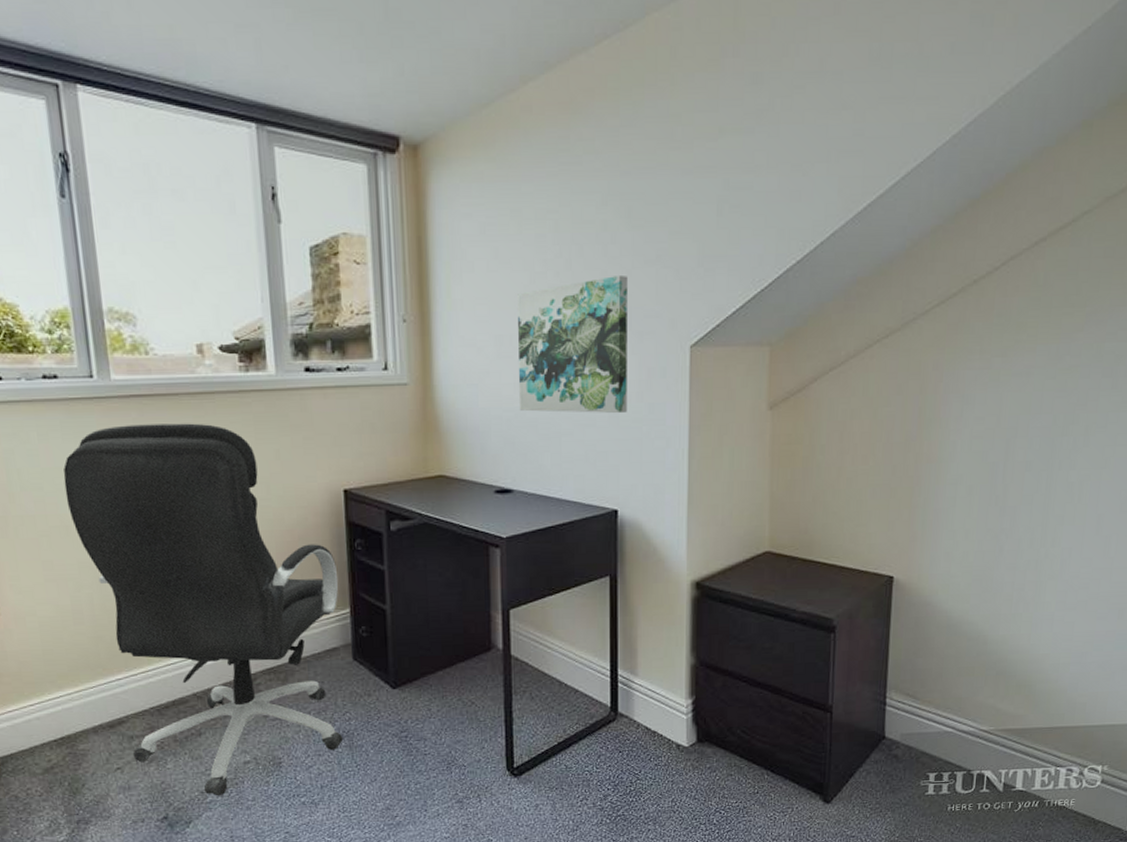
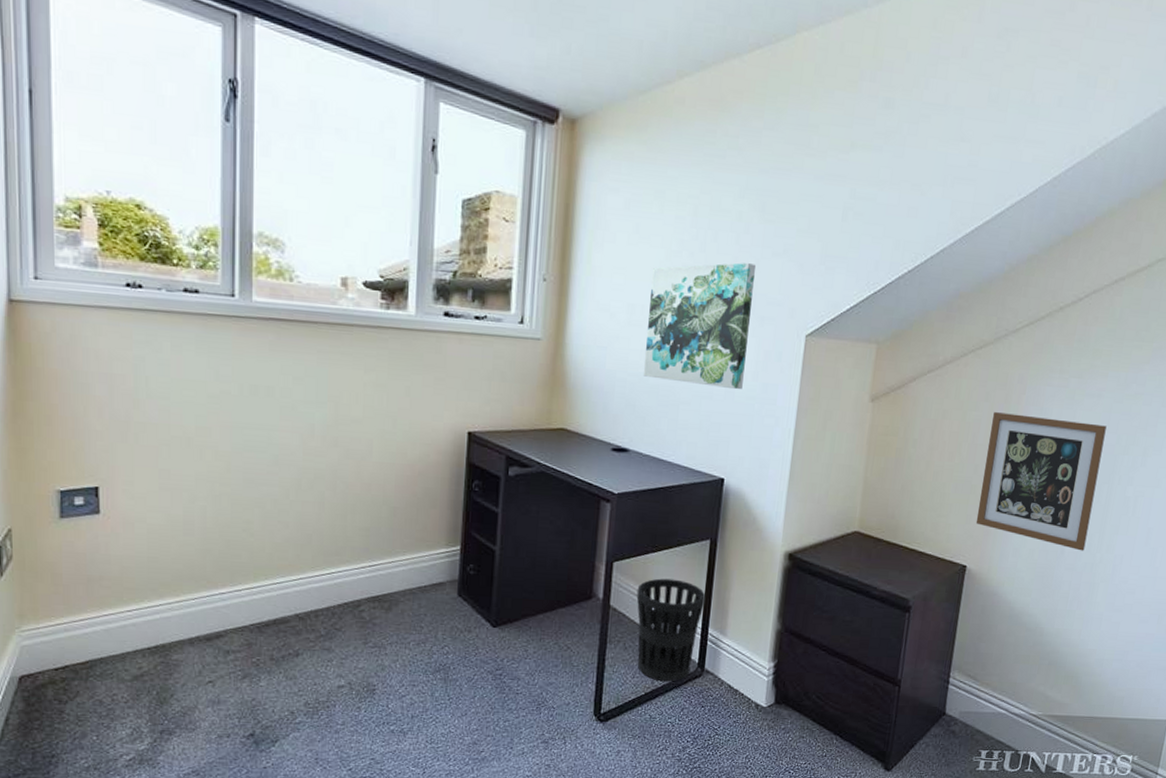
office chair: present [63,423,344,796] -> none [192,346,453,718]
wastebasket: none [538,621,611,730] -> present [636,578,706,682]
picture frame: none [899,404,1040,548] -> present [975,412,1107,551]

